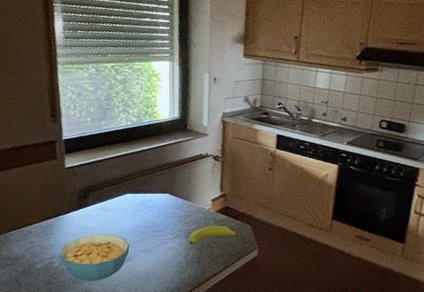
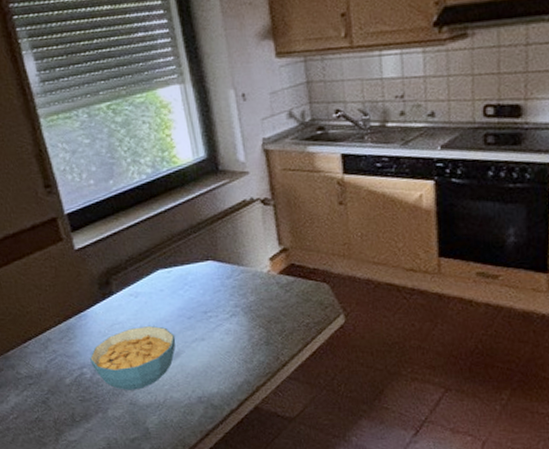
fruit: present [188,225,242,246] -> none [249,290,319,324]

